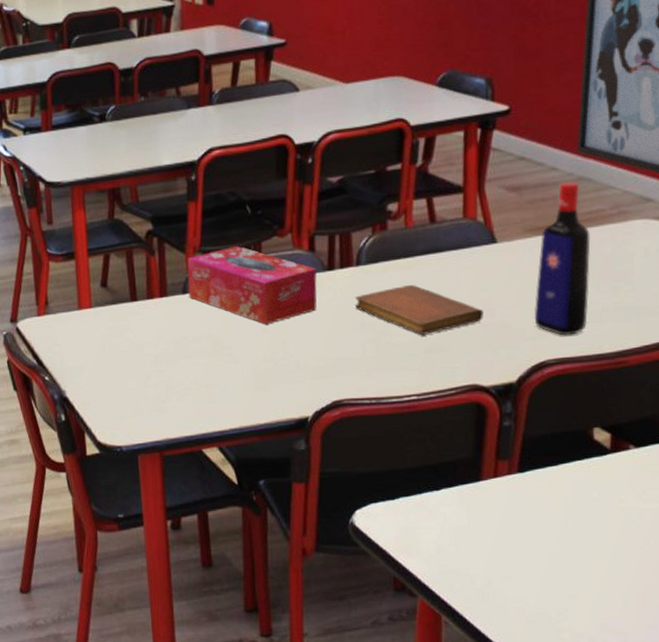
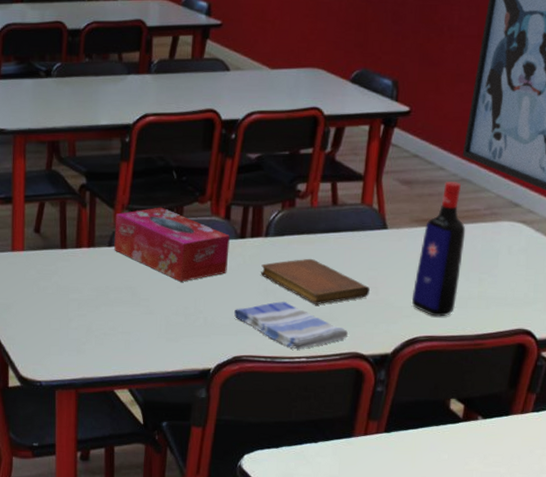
dish towel: none [329,335,463,387] -> present [234,301,348,350]

